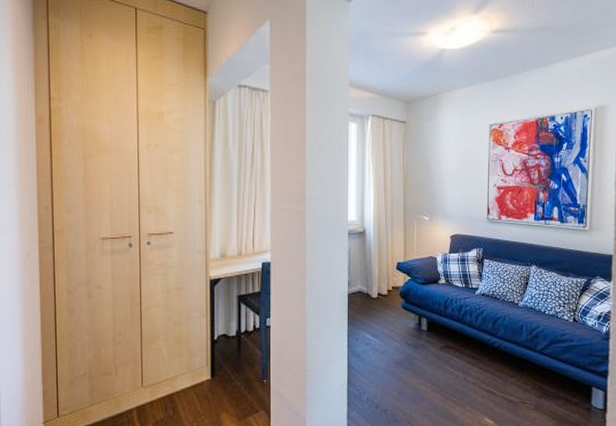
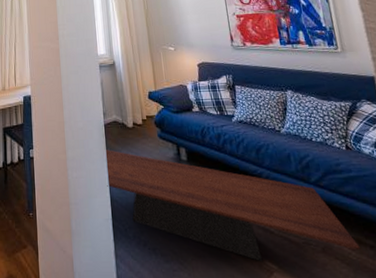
coffee table: none [345,319,567,418] -> present [106,149,360,261]

